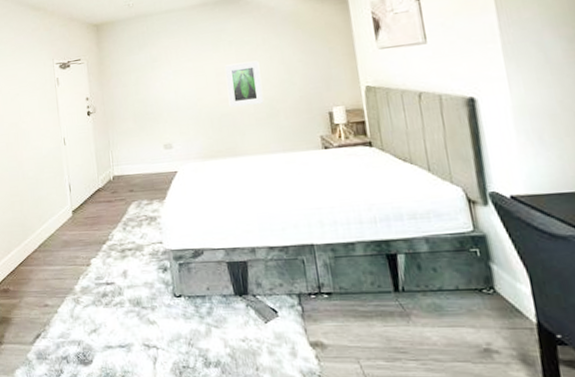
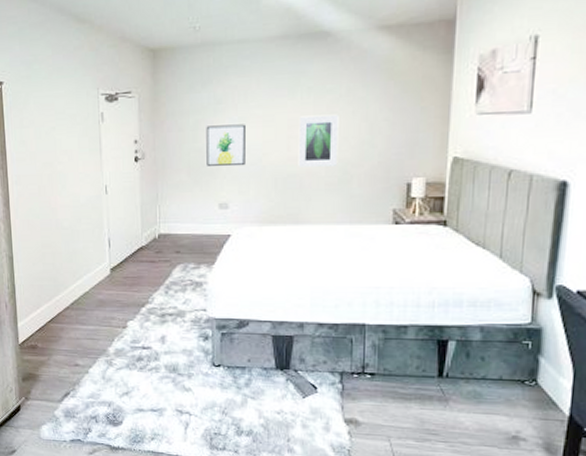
wall art: none [146,76,183,114] -> present [206,124,245,167]

